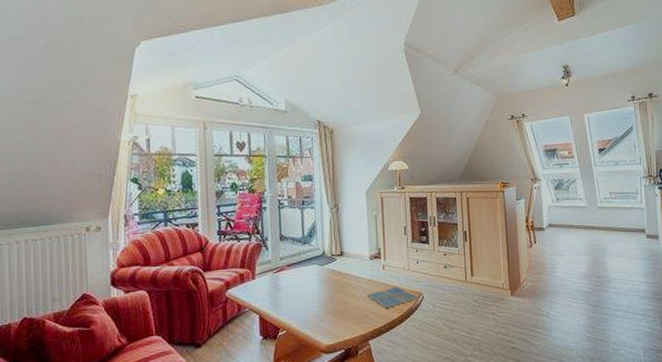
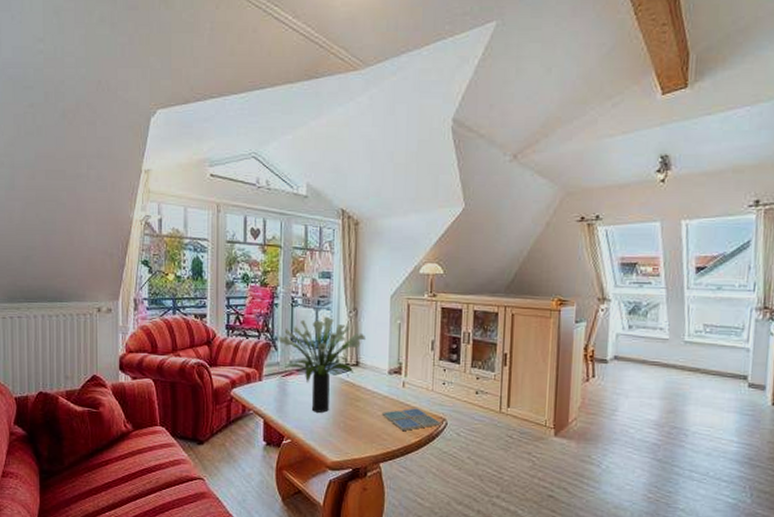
potted plant: none [268,215,347,302] -> present [279,317,365,413]

